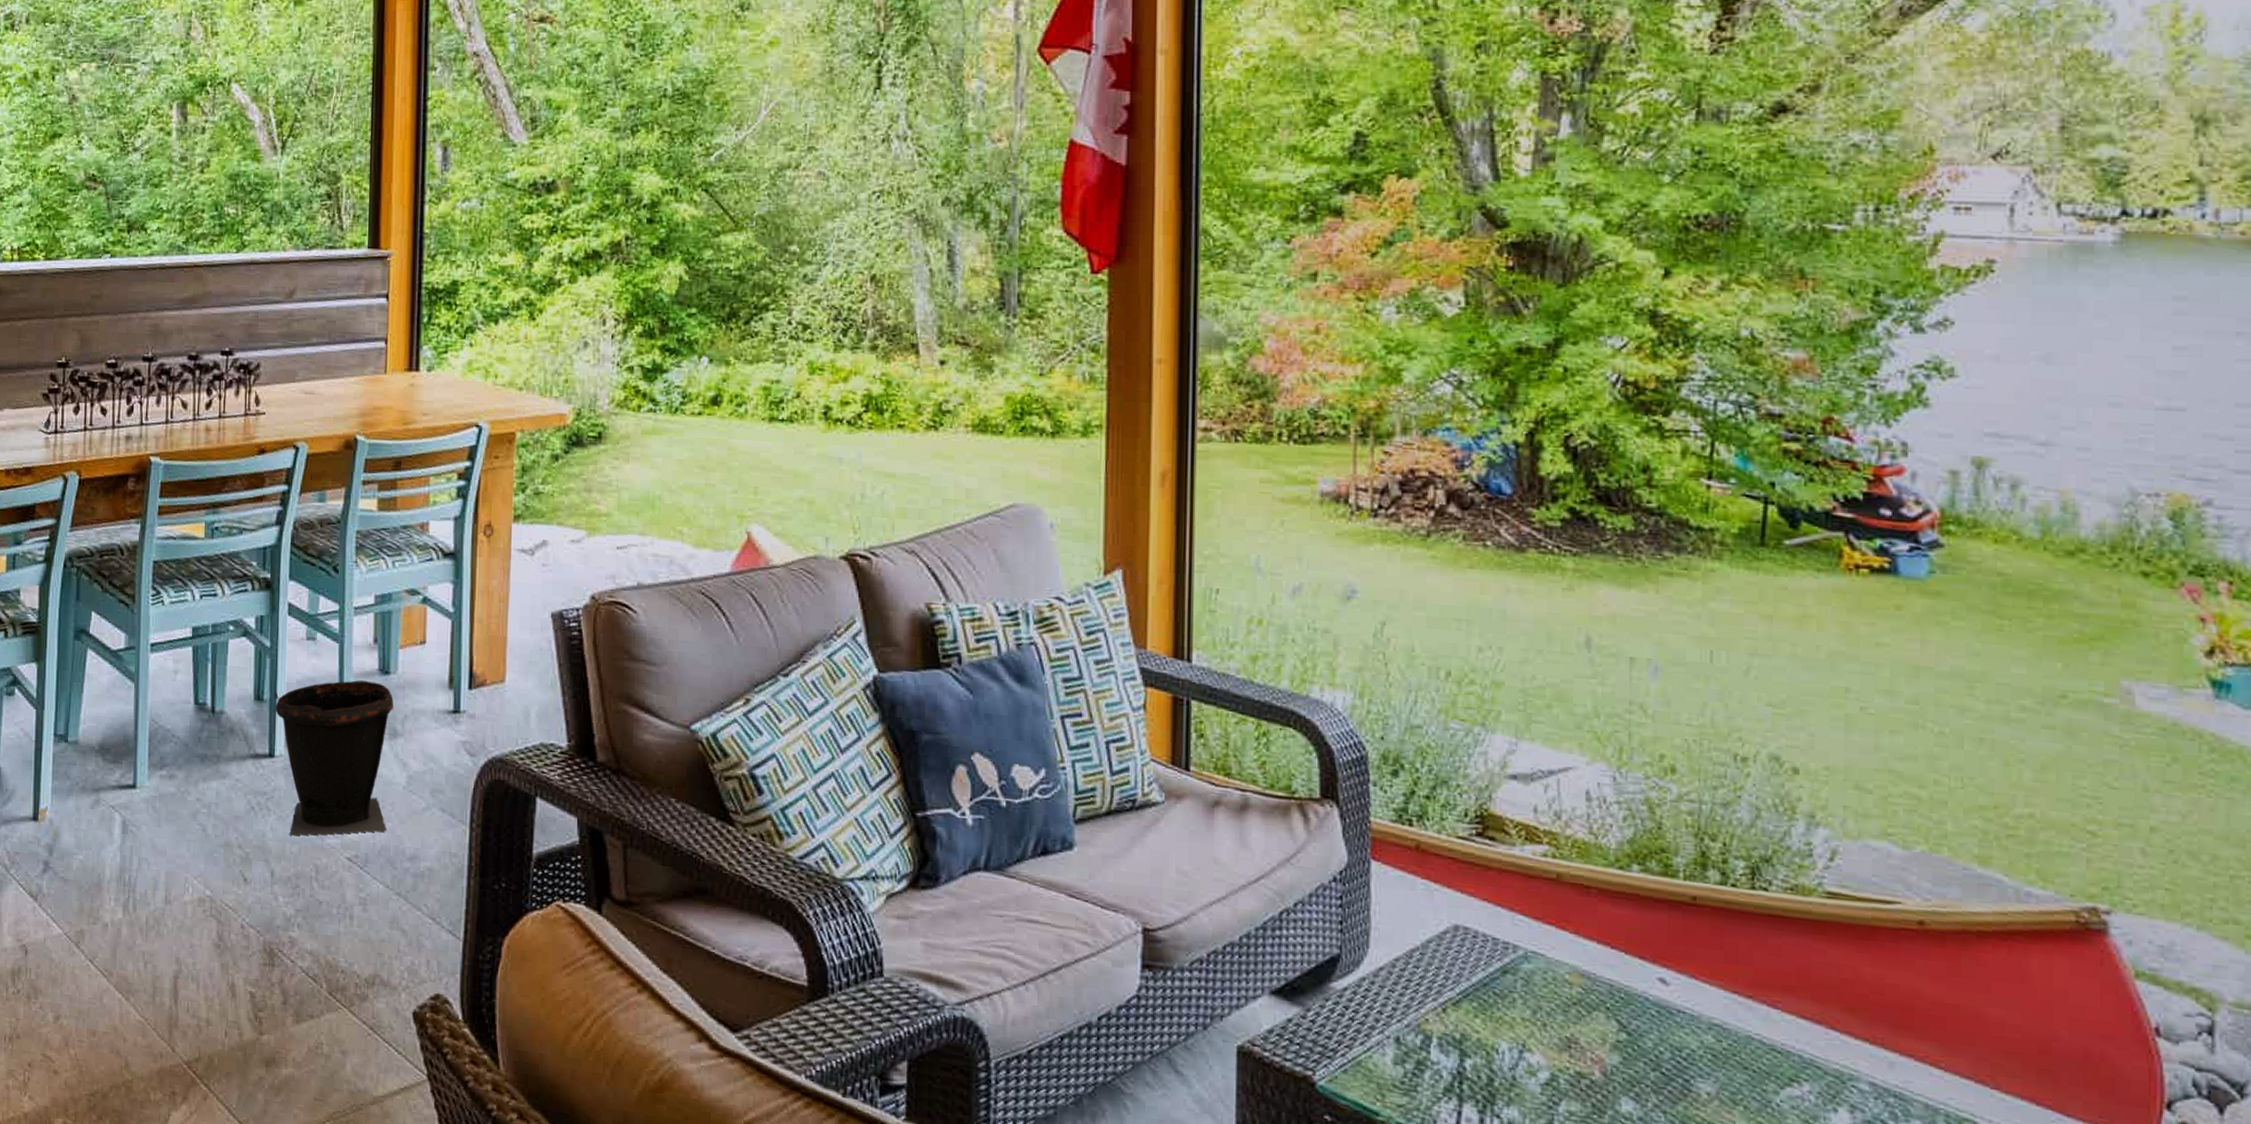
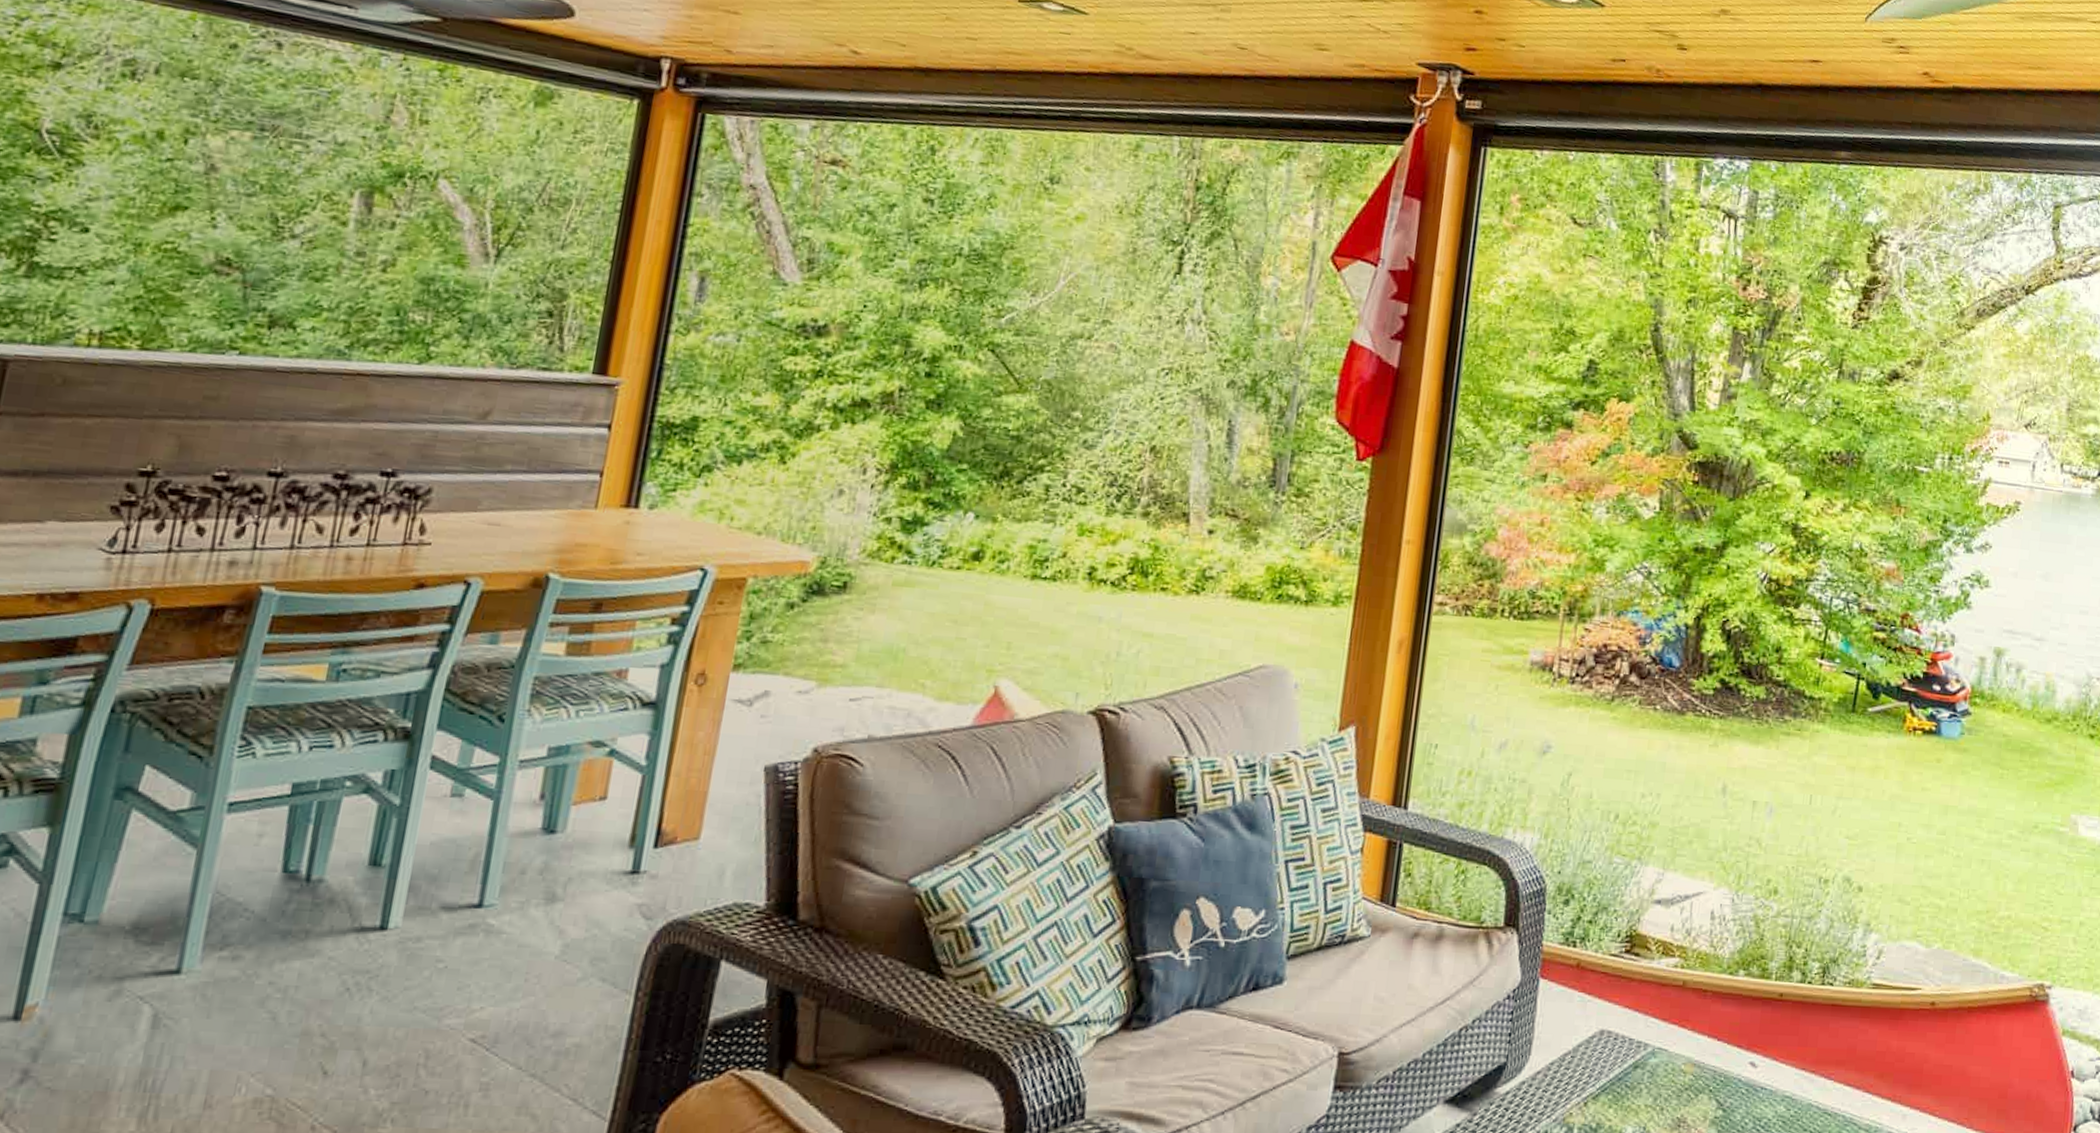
planter pot: present [274,680,394,836] -> none [395,840,557,1018]

